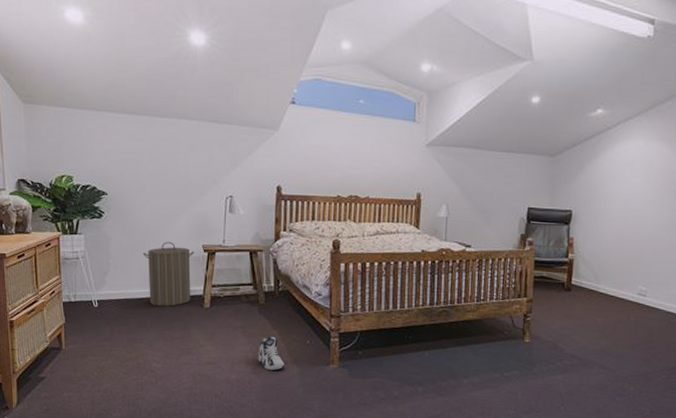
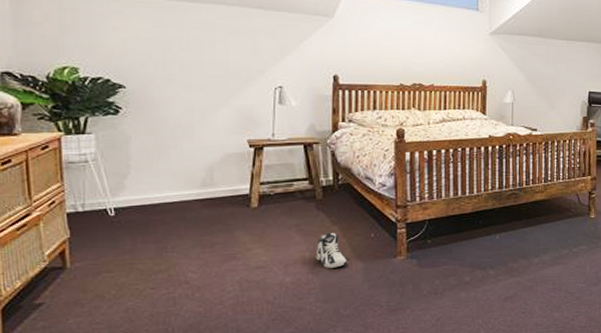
laundry hamper: present [143,241,194,306] -> none [174,137,238,209]

